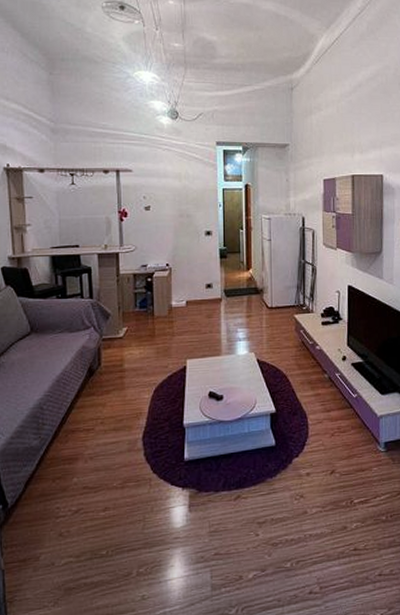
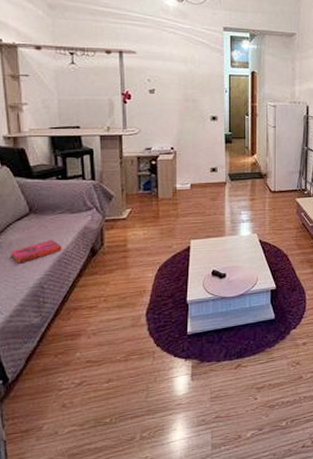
hardback book: none [13,358,61,384] -> present [11,239,62,264]

